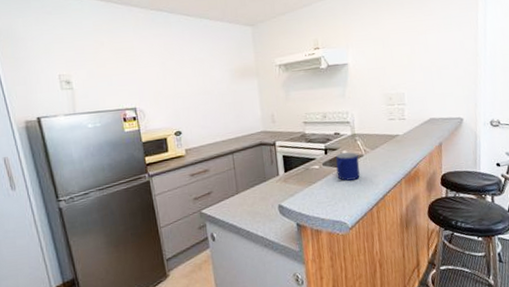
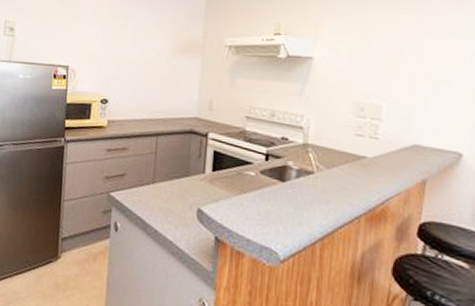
mug: present [336,152,360,181] -> none [276,163,308,201]

